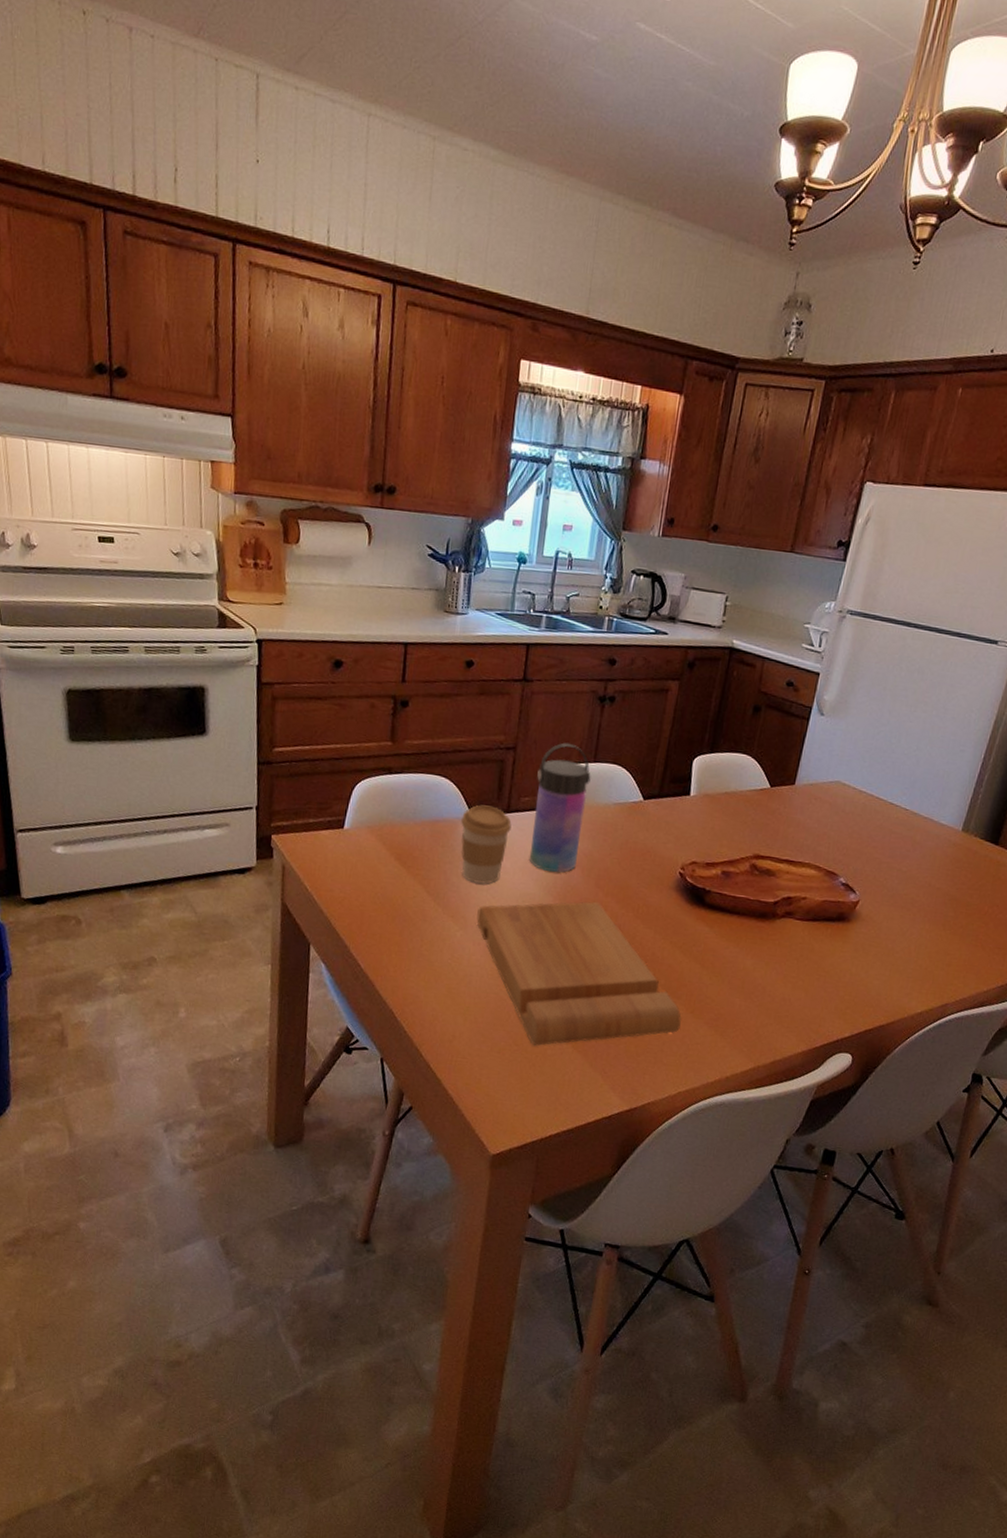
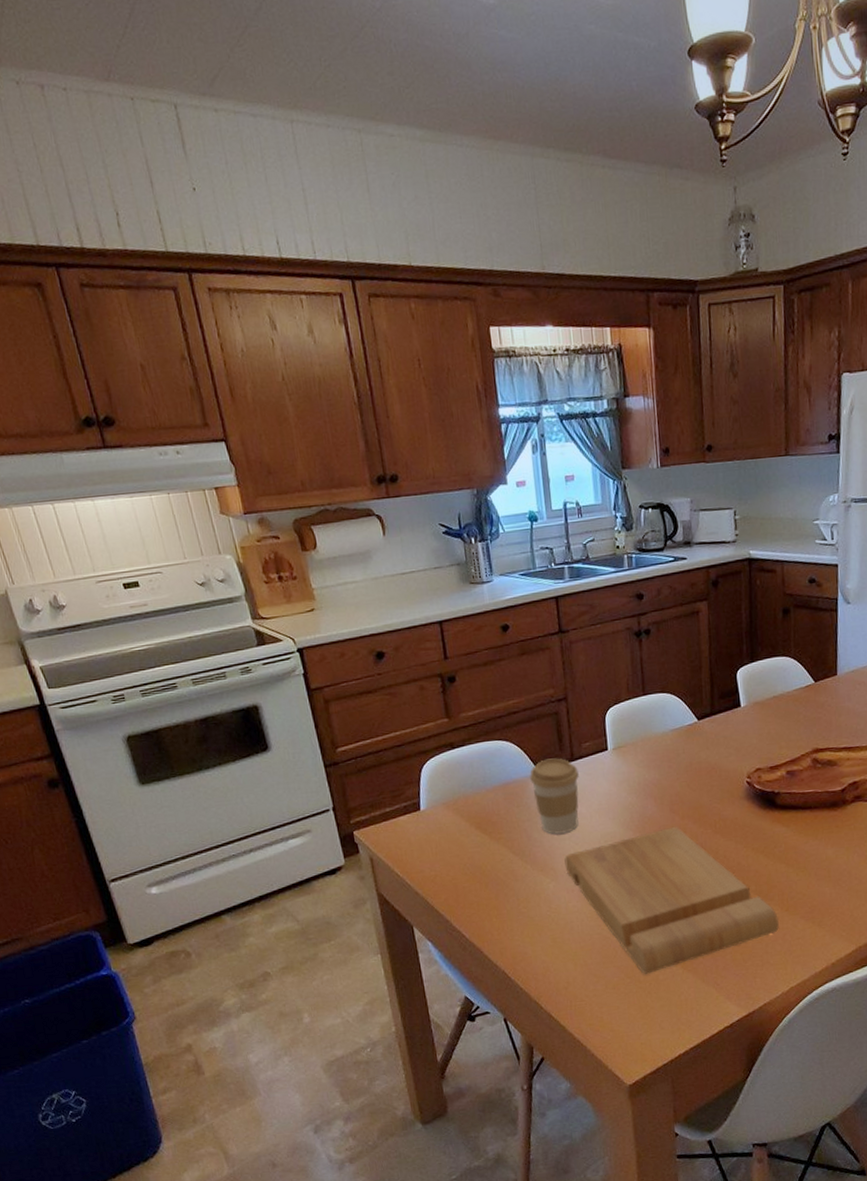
water bottle: present [529,742,591,873] -> none [592,682,648,808]

